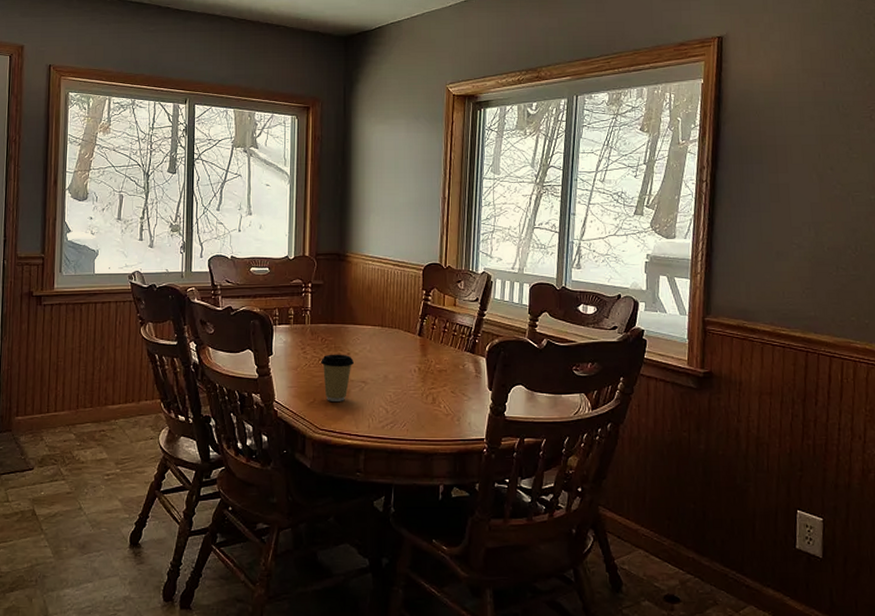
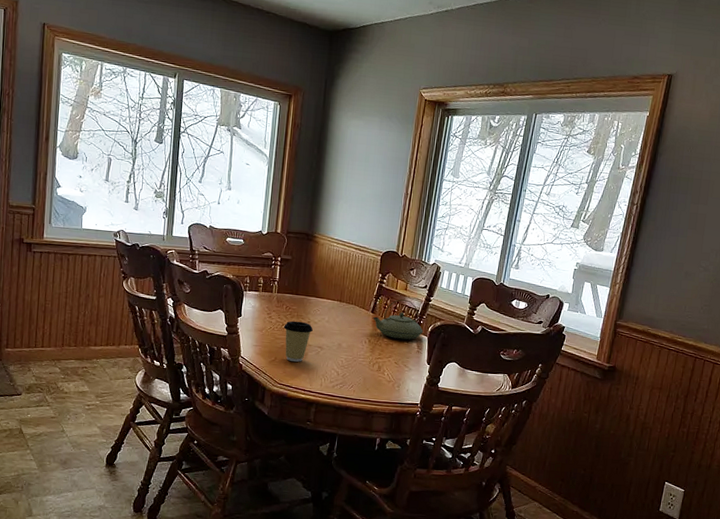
teapot: none [421,317,480,365] -> present [373,299,423,340]

